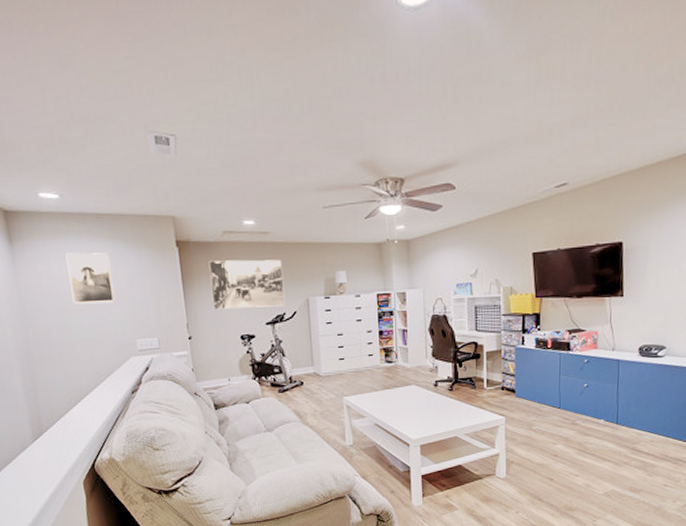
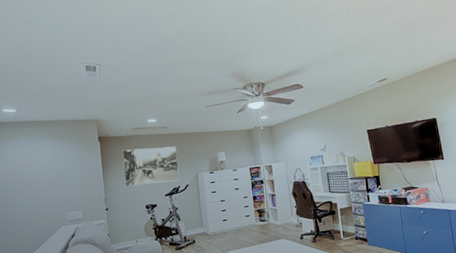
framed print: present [65,252,115,304] -> none [18,148,52,188]

